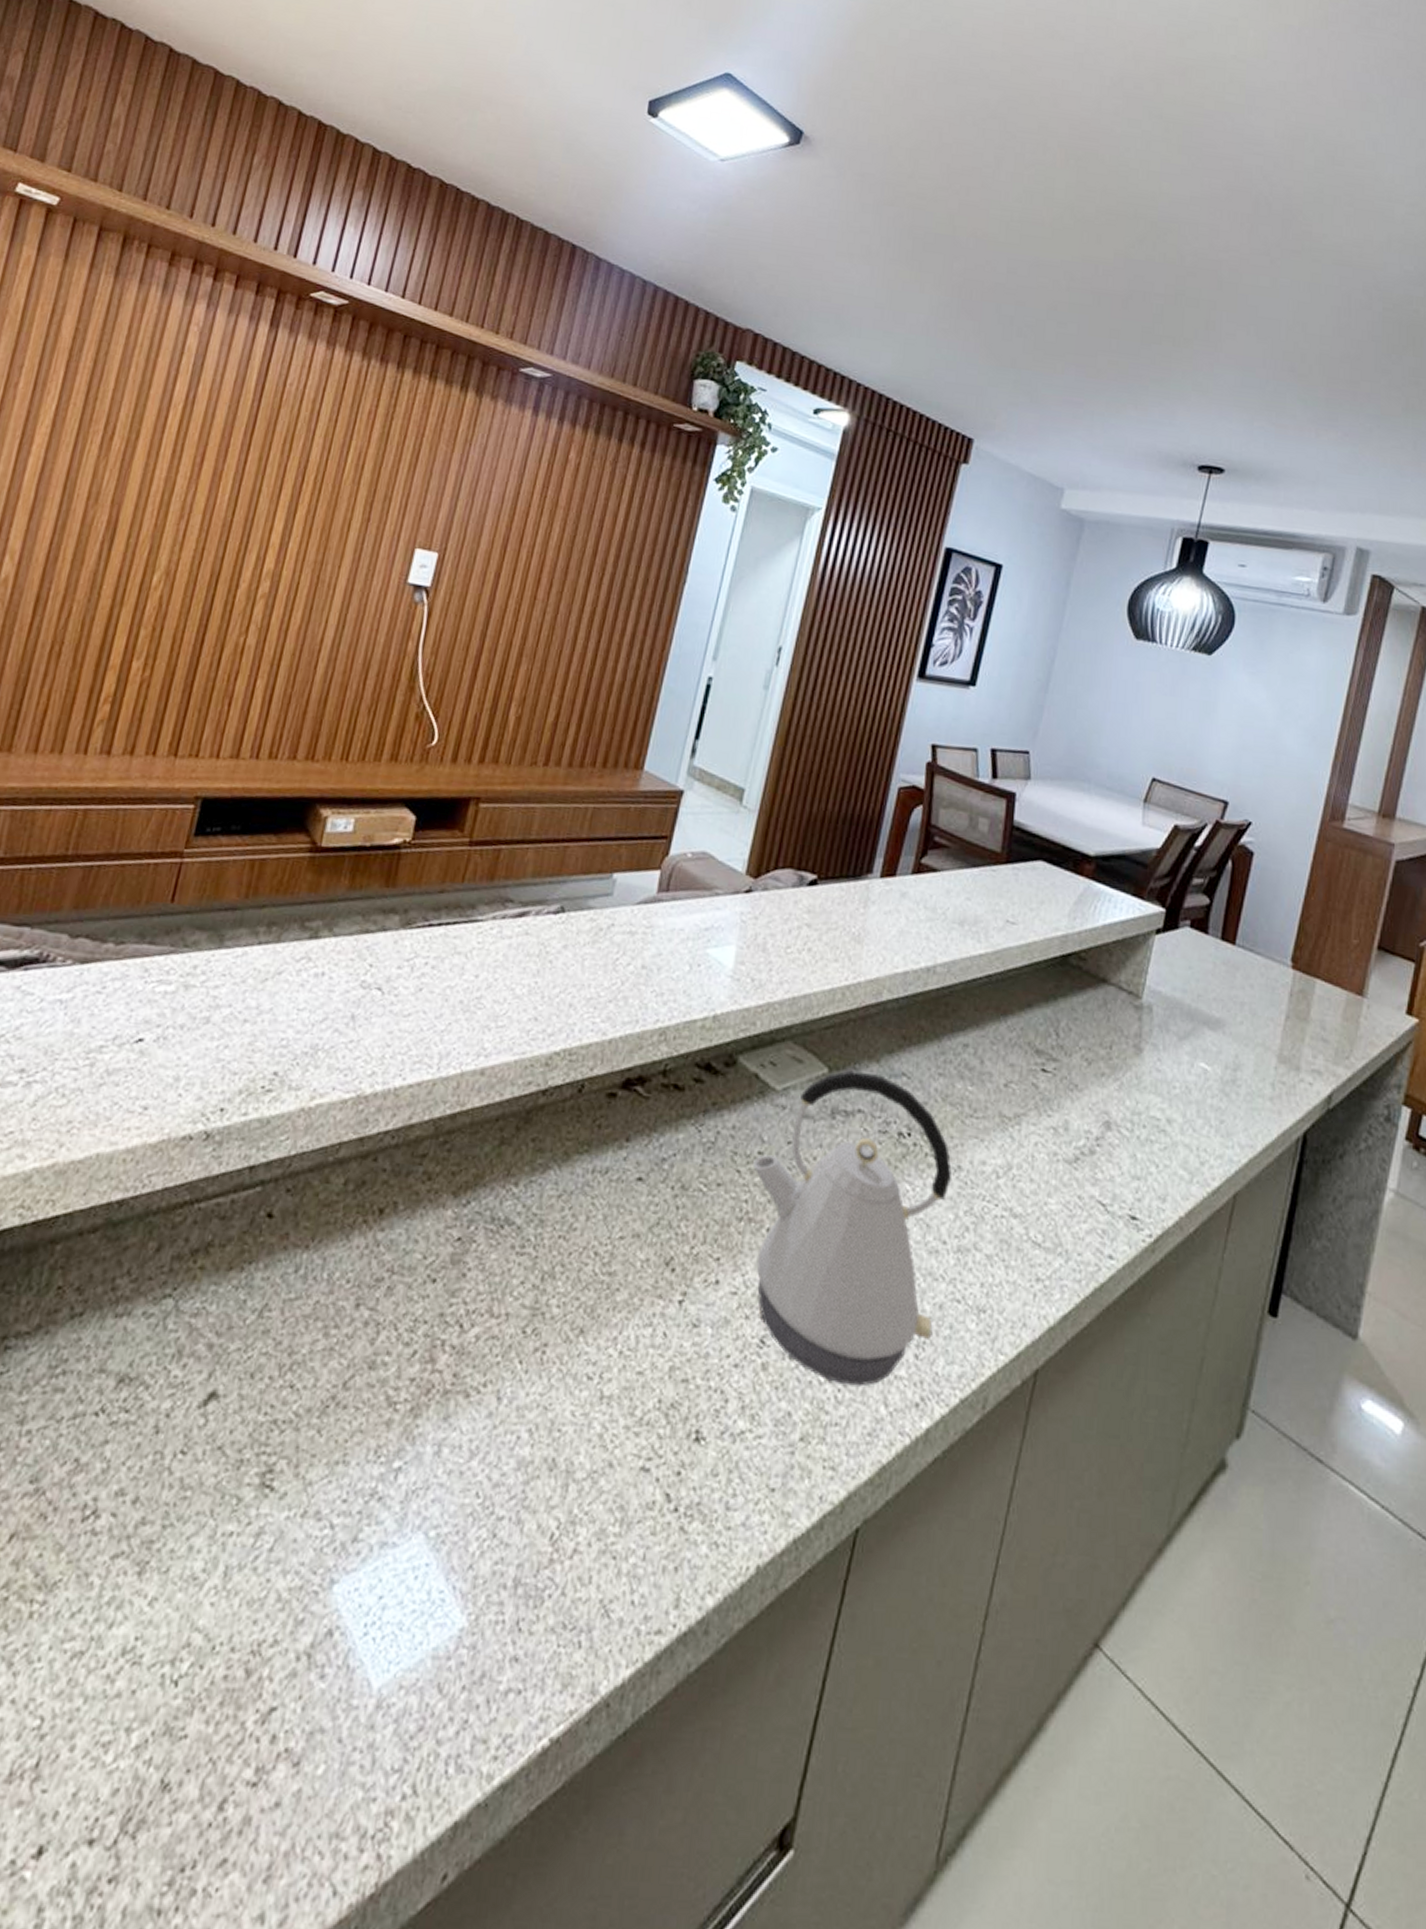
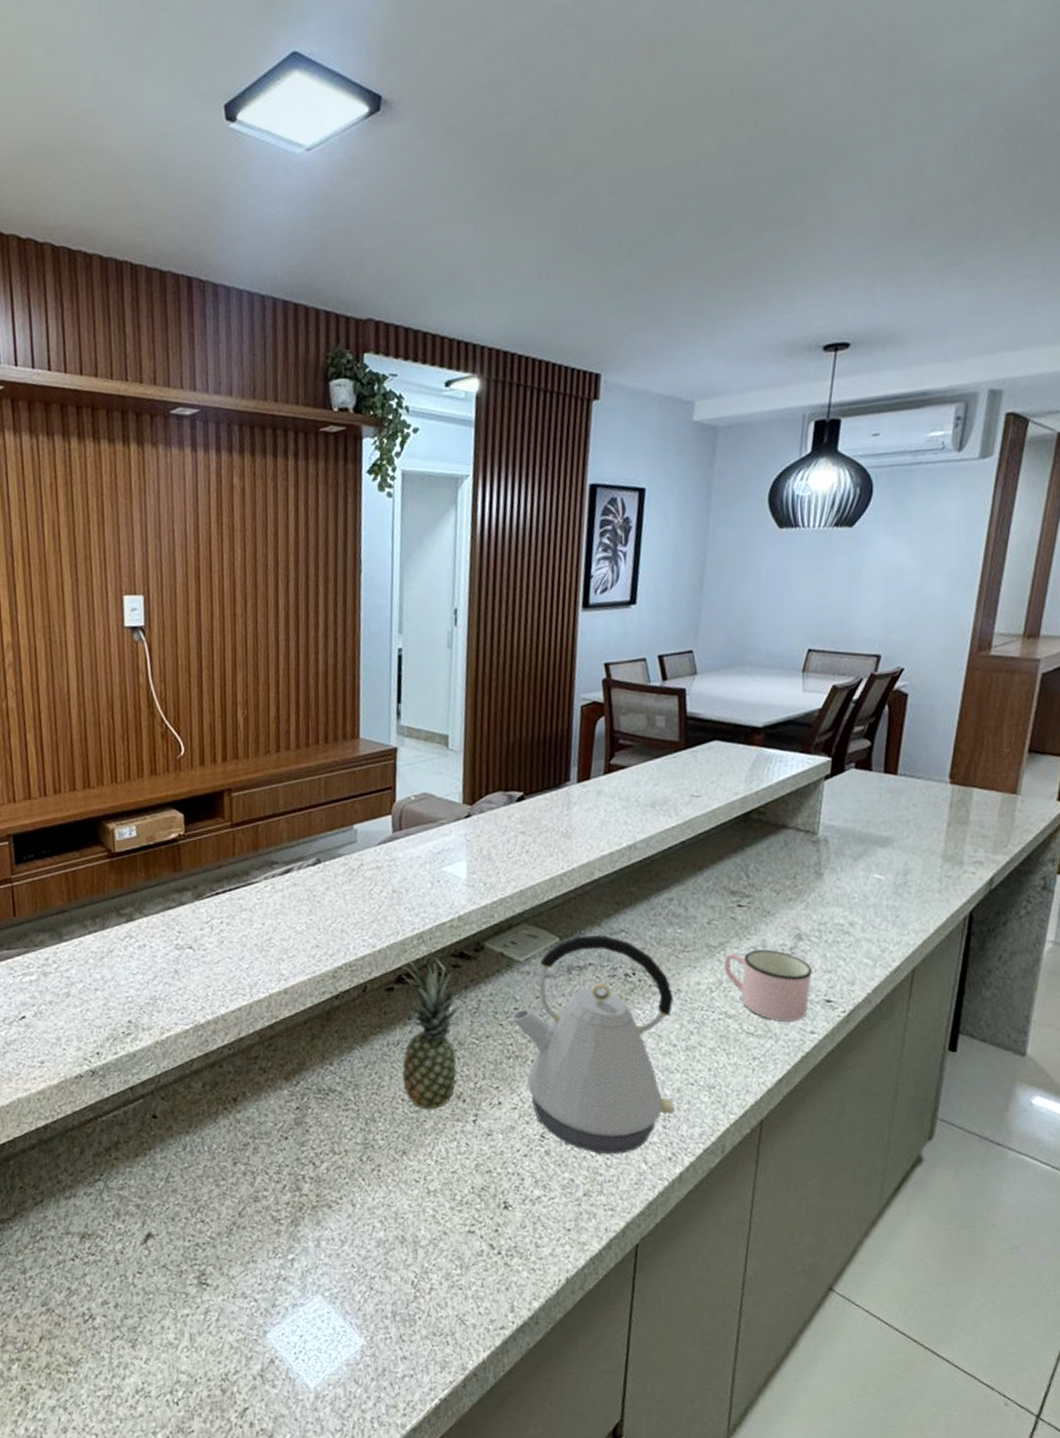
fruit: none [600,1053,699,1275] -> present [402,950,465,1110]
mug: none [1016,1129,1118,1237] -> present [724,949,812,1022]

